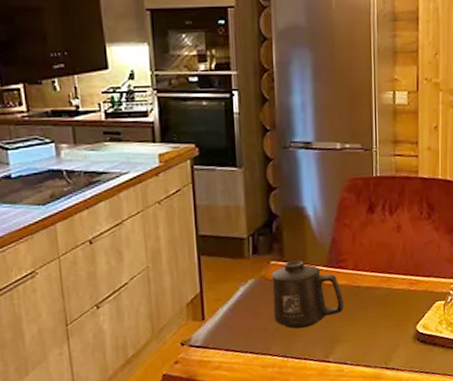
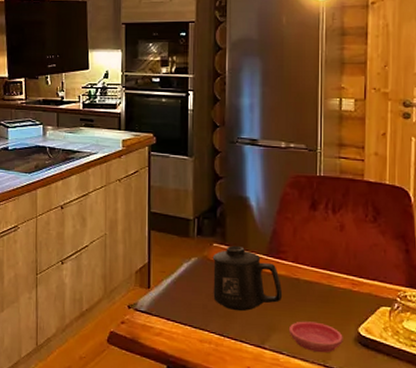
saucer: none [351,326,403,357] -> present [288,321,343,353]

